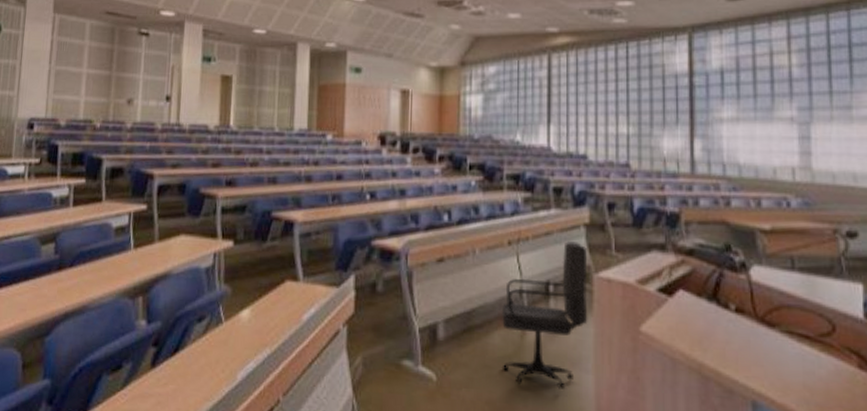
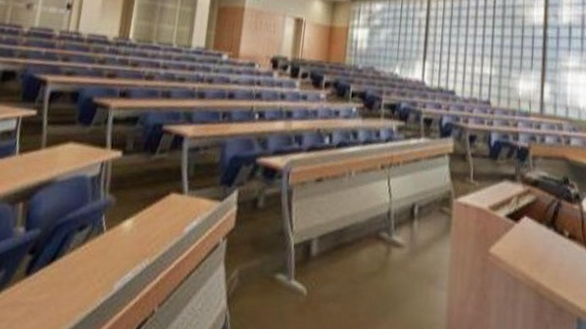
office chair: present [501,241,588,389] -> none [367,168,450,305]

